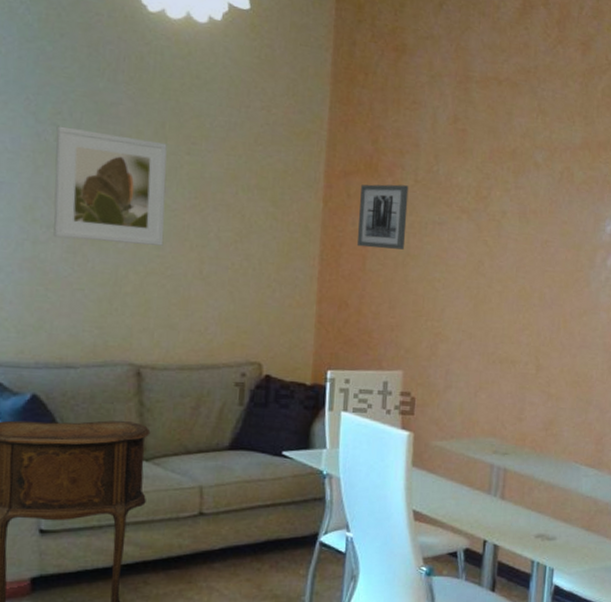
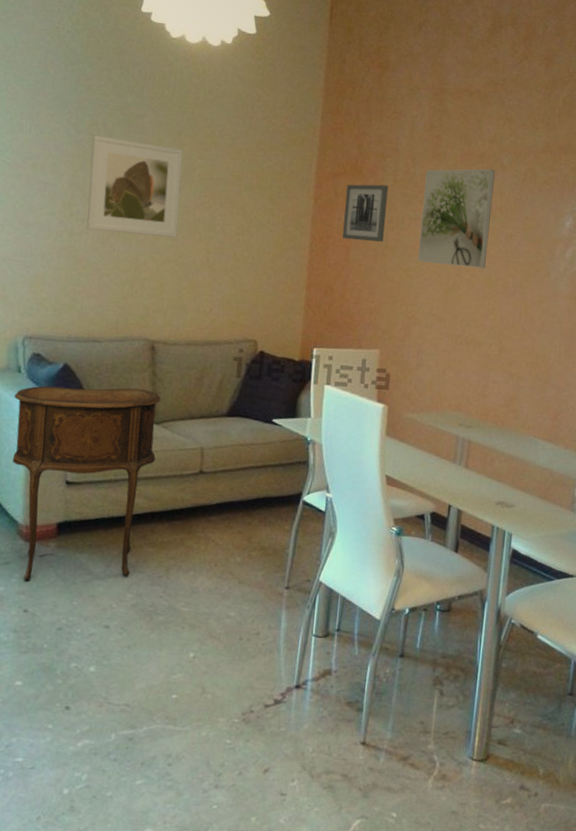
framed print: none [443,167,528,279] -> present [417,168,495,269]

